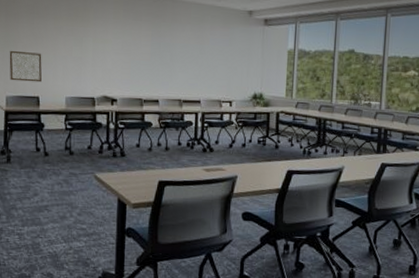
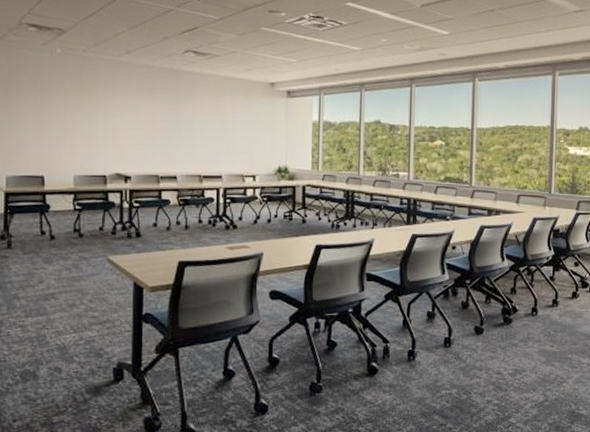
wall art: present [9,50,42,83] -> none [9,127,47,161]

